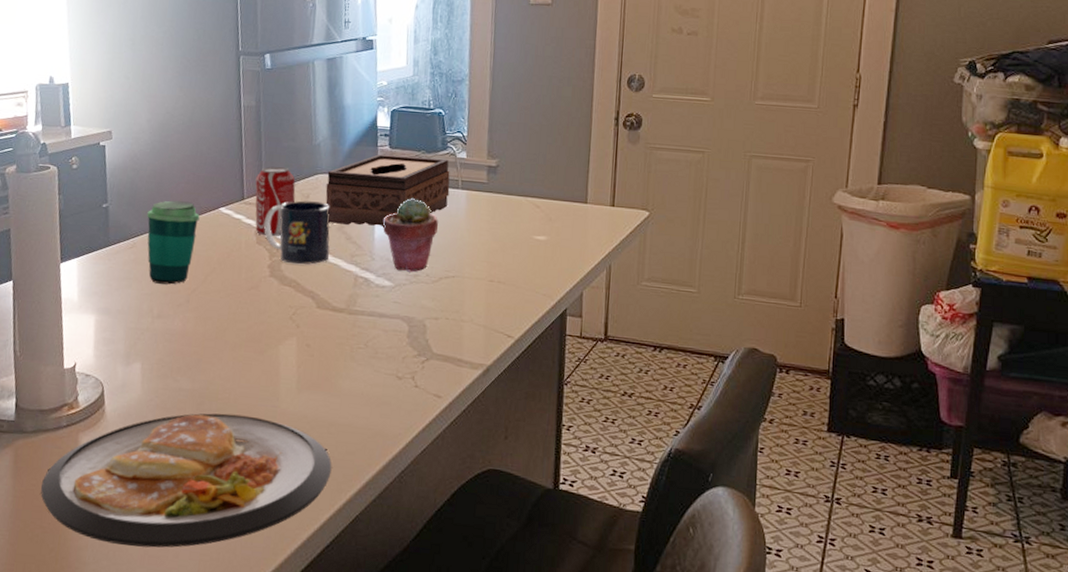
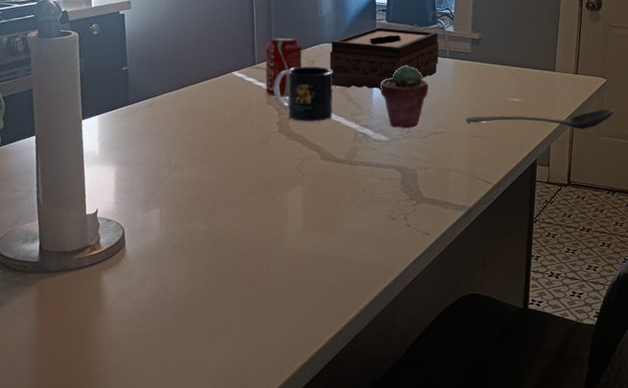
dish: present [40,413,332,548] -> none [64,251,334,370]
cup: present [146,200,200,285] -> none [164,64,214,140]
stirrer: none [481,247,661,273] -> present [465,108,615,130]

